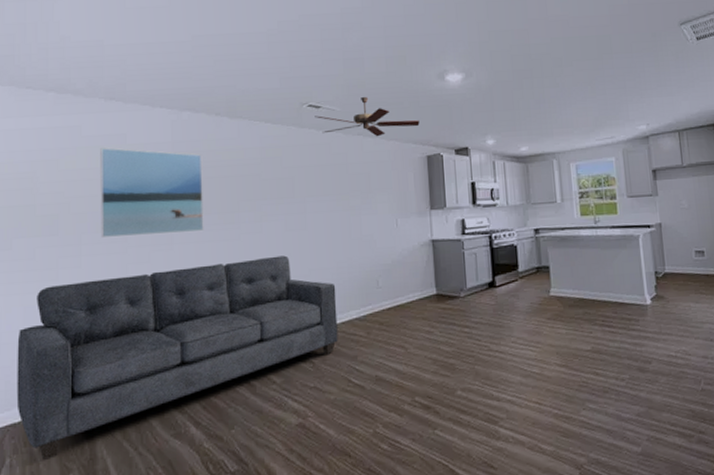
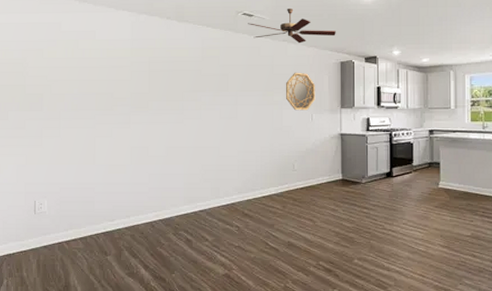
sofa: present [16,255,338,460] -> none [11,138,259,283]
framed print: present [100,148,204,237] -> none [75,42,155,114]
home mirror: none [363,170,400,216] -> present [285,72,316,111]

